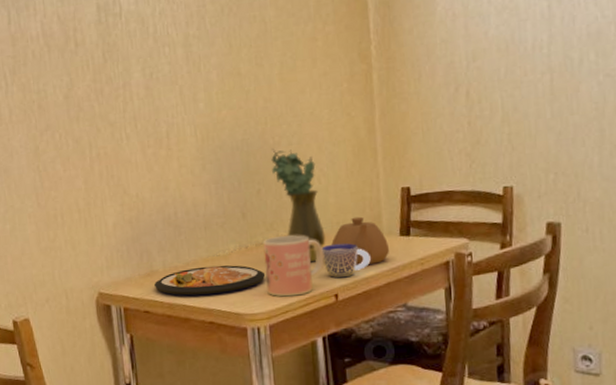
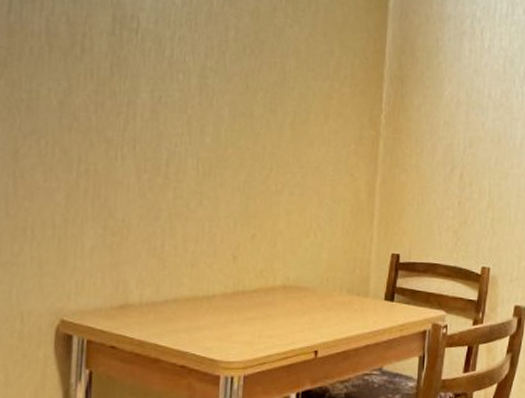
dish: present [154,265,266,296] -> none [126,305,248,336]
mug: present [263,235,324,297] -> none [247,285,309,348]
vase: present [271,149,326,262] -> none [270,196,314,316]
cup: present [321,243,371,278] -> none [307,299,354,335]
teapot: present [331,216,389,265] -> none [318,275,373,326]

